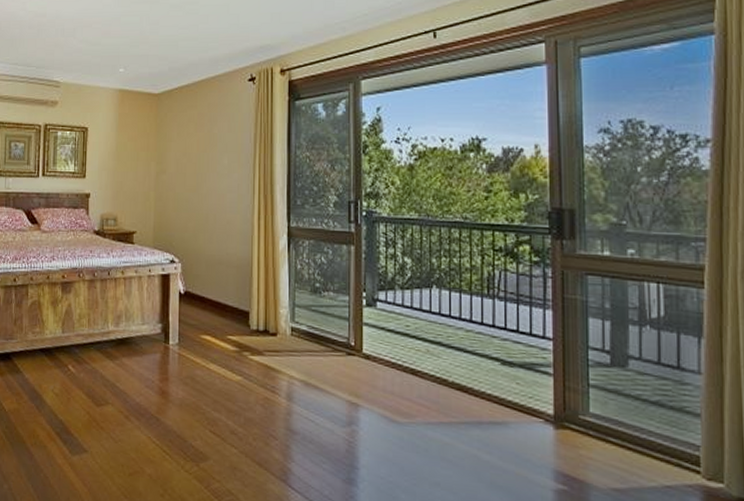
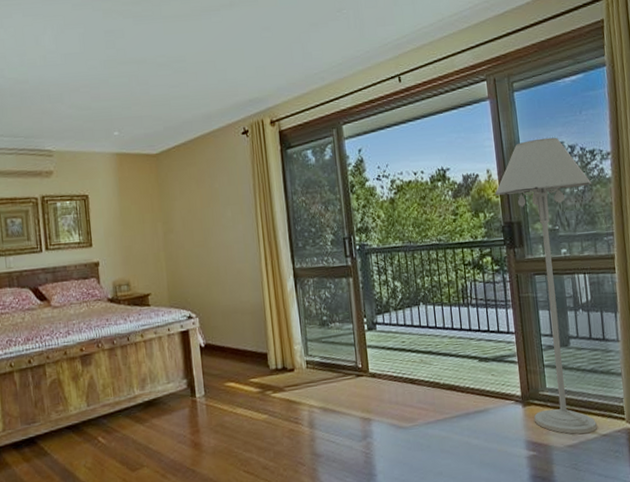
floor lamp: none [543,114,680,480] -> present [495,137,598,435]

